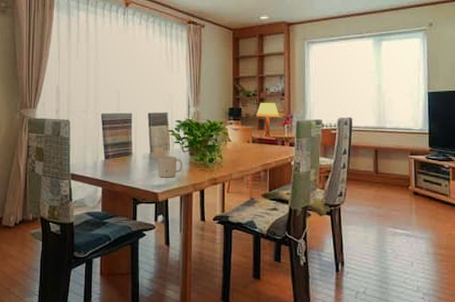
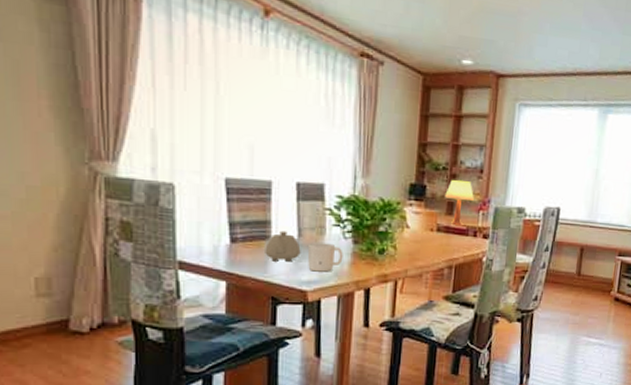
teapot: none [128,148,153,171] -> present [265,230,301,262]

